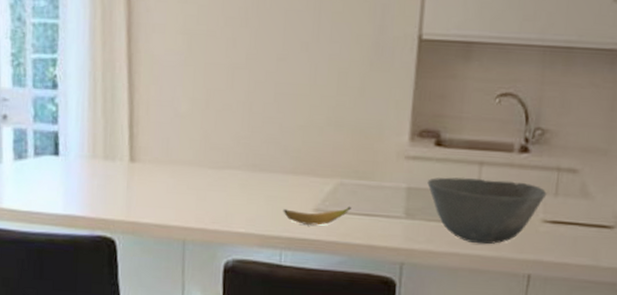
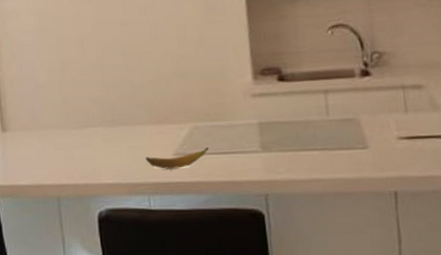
bowl: present [427,177,547,245] -> none [277,104,397,168]

